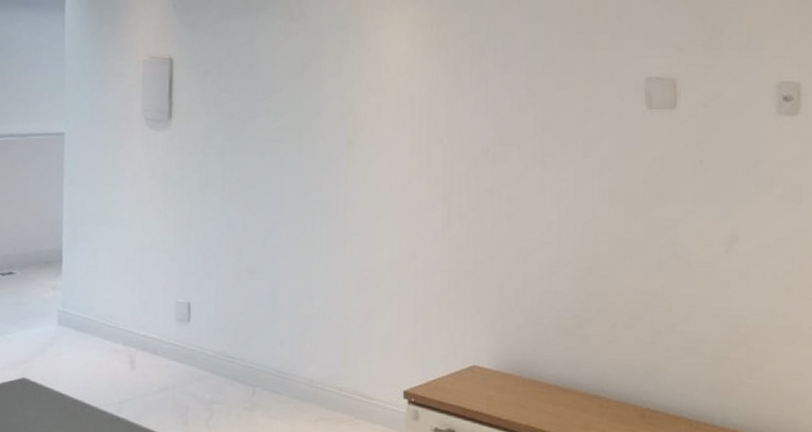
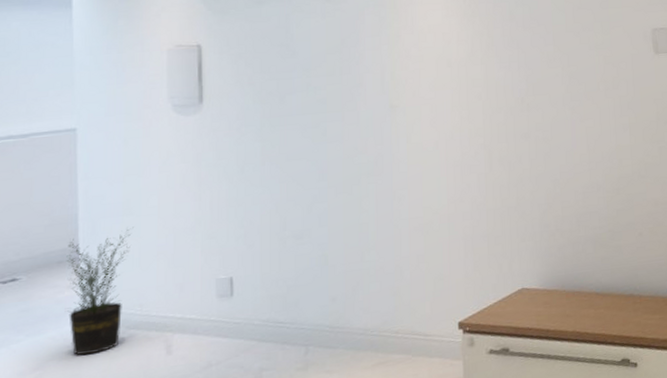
potted plant: none [51,237,108,357] -> present [66,226,134,356]

